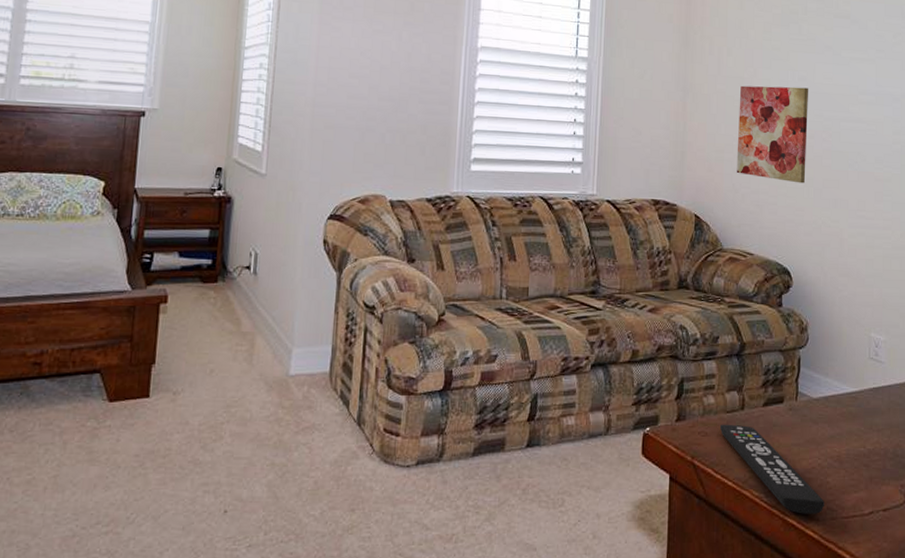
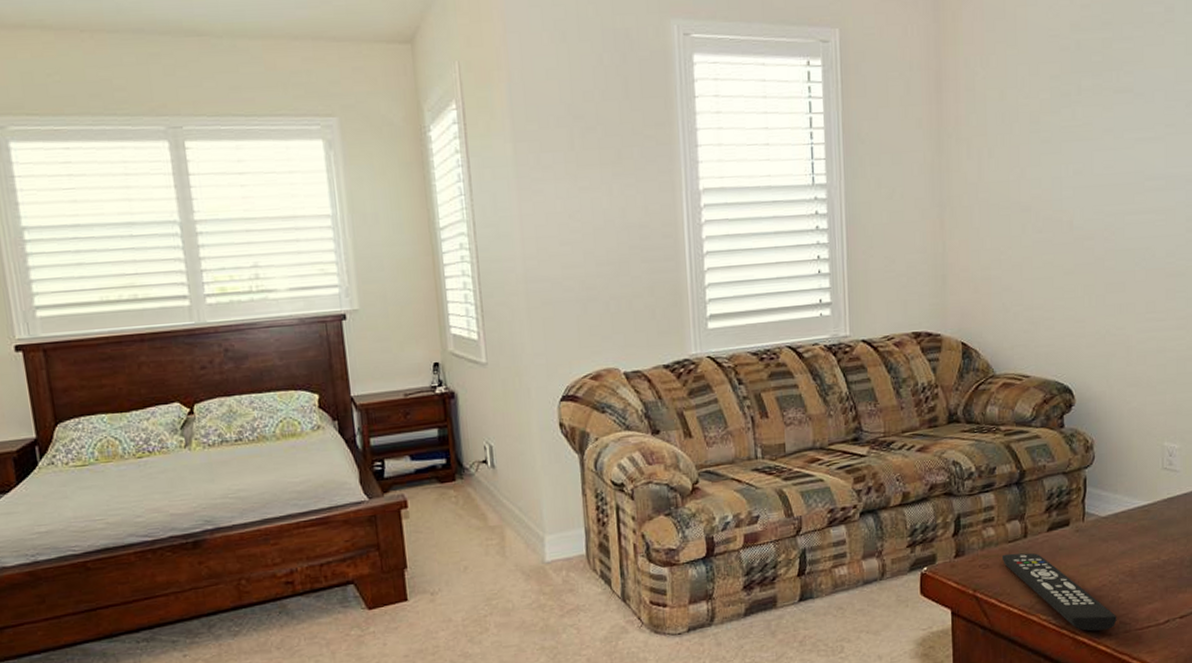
wall art: present [736,85,808,184] -> none [1005,182,1086,292]

